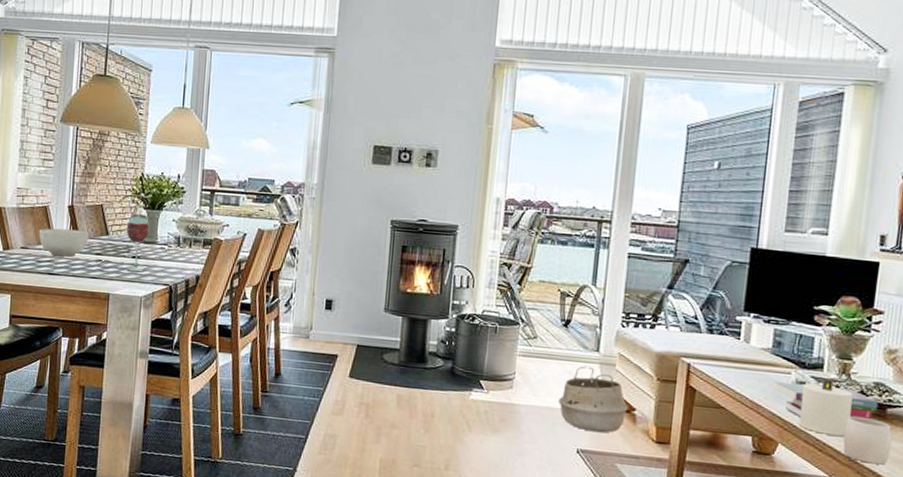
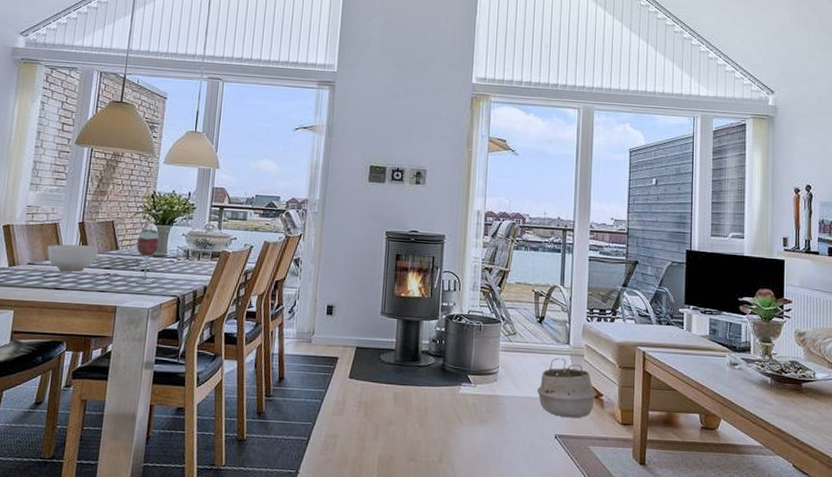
books: present [773,382,879,420] -> none [713,364,795,395]
candle: present [798,378,853,436] -> none [735,359,775,409]
mug: present [842,415,892,465] -> none [771,391,808,433]

